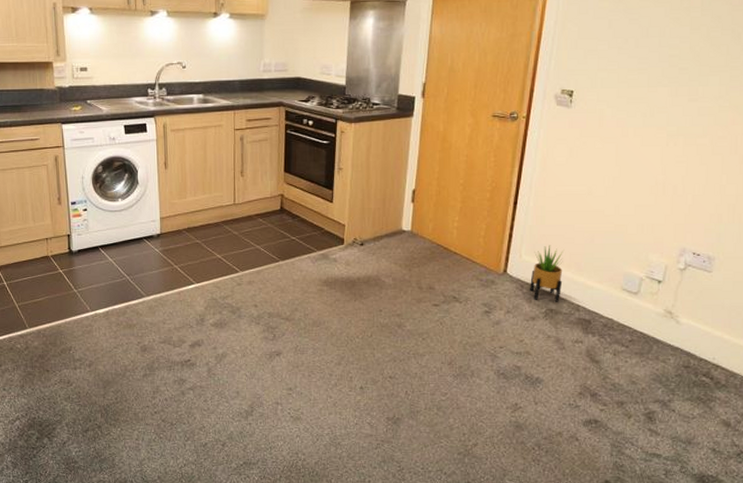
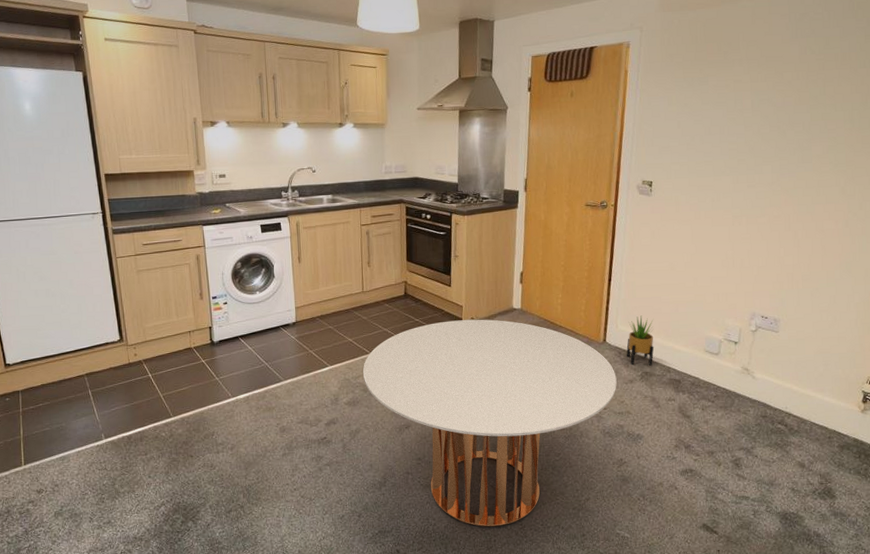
round table: none [231,240,517,467] -> present [362,319,617,527]

